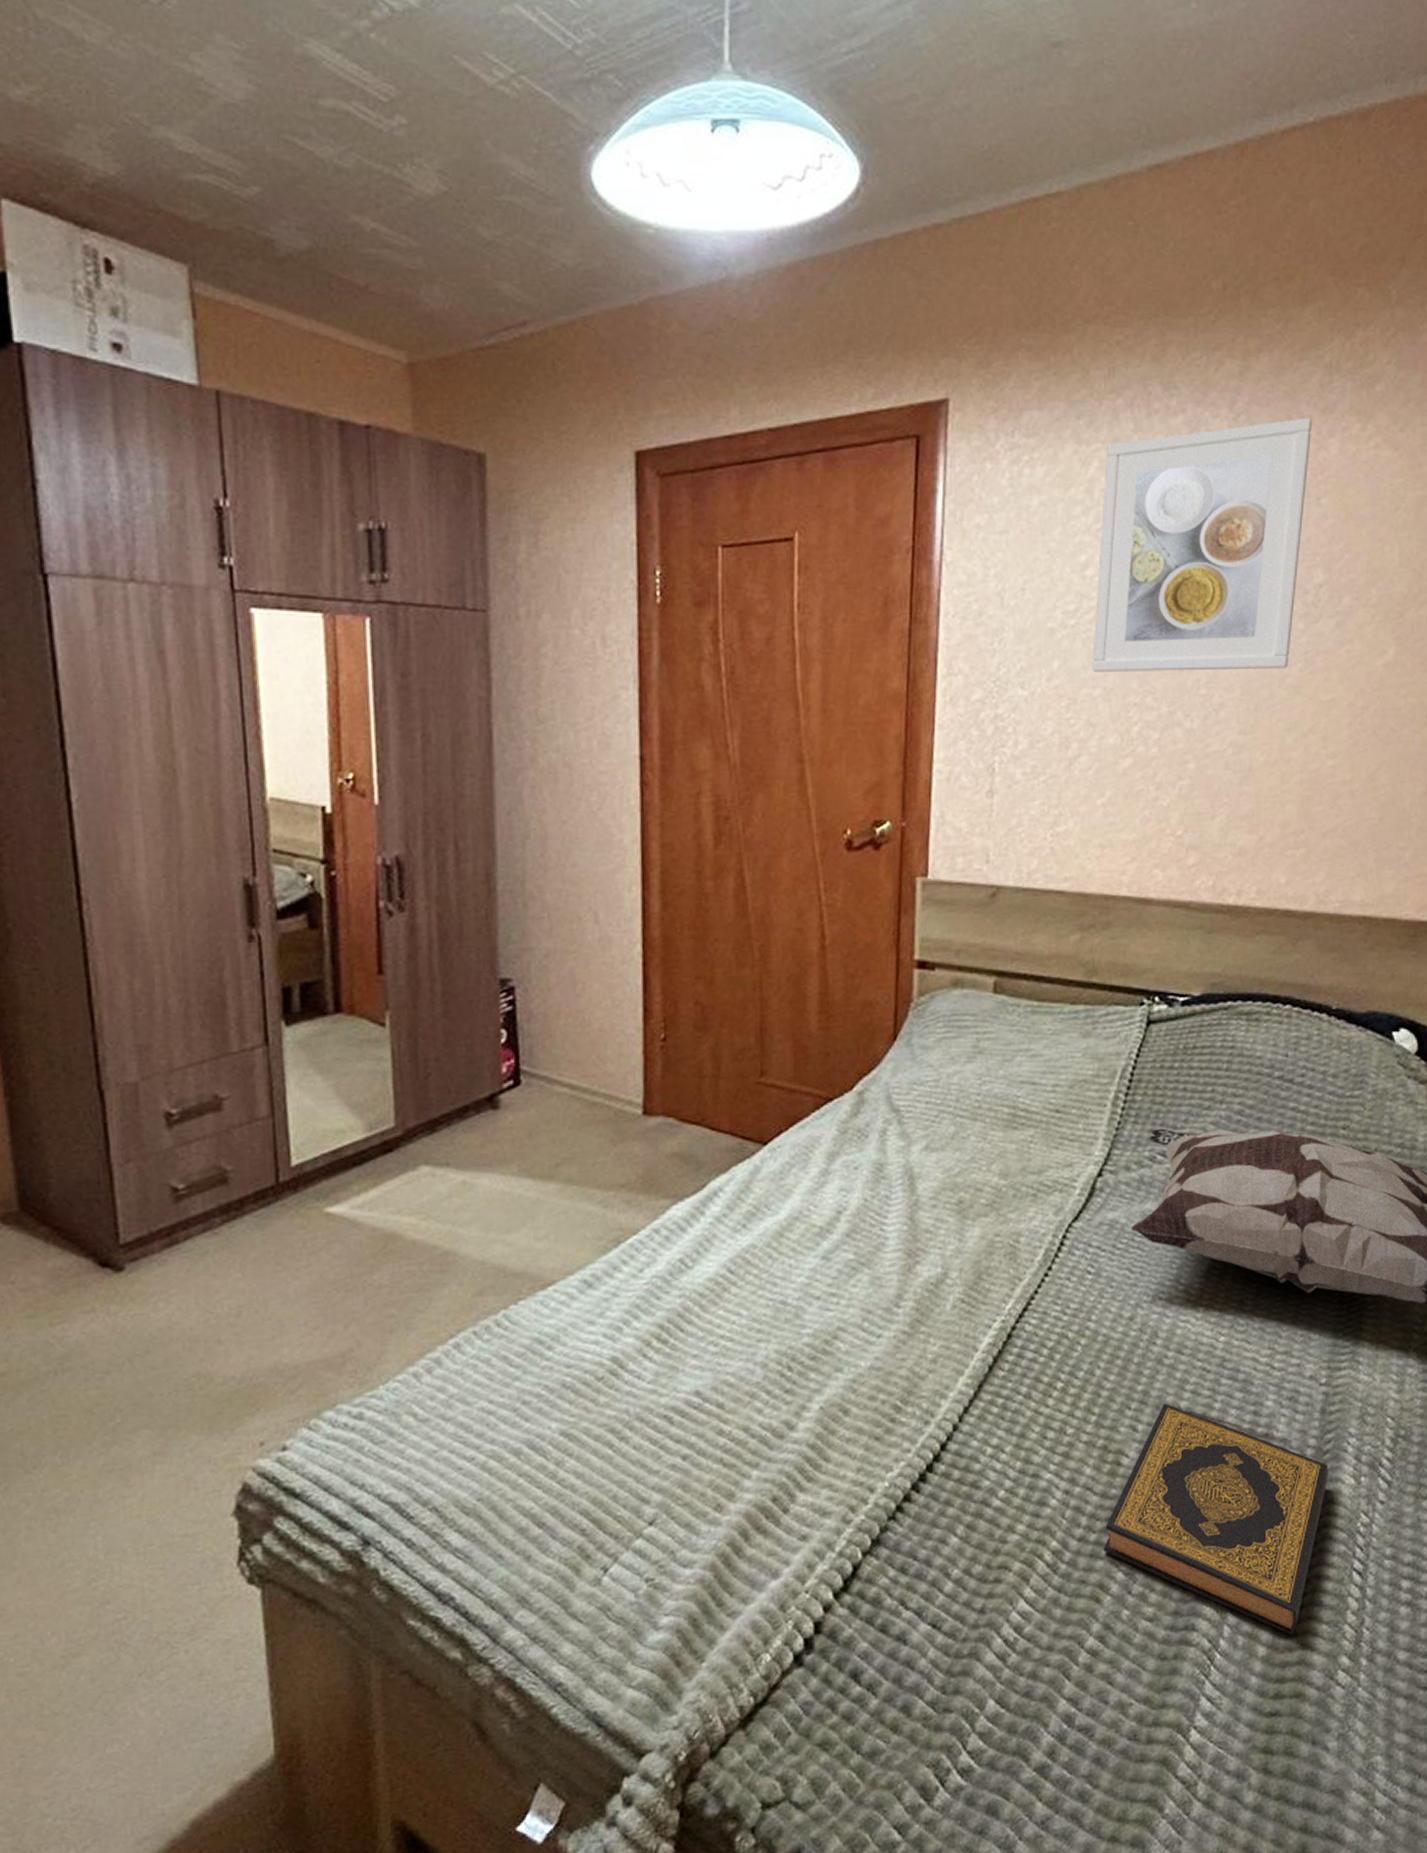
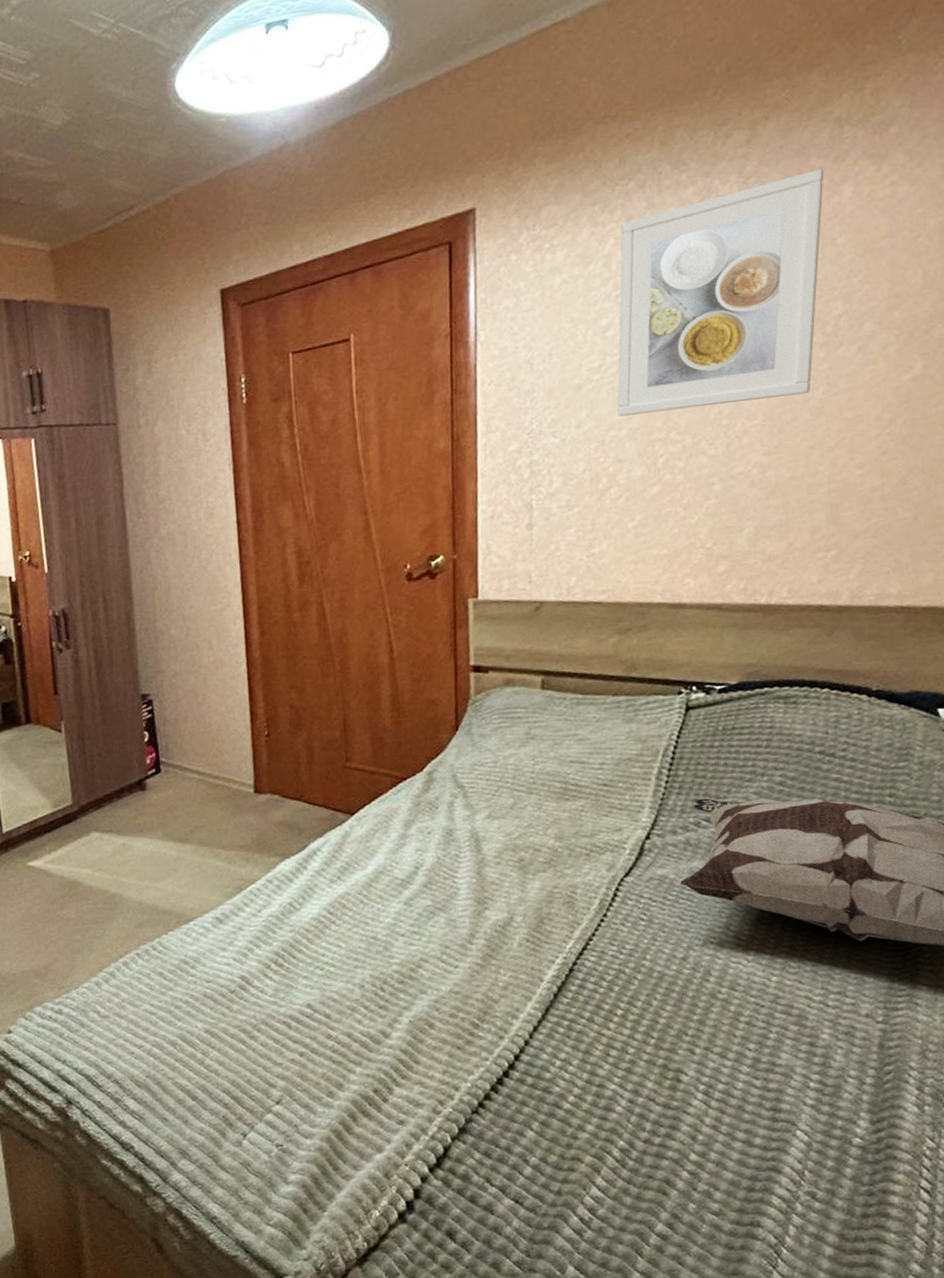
hardback book: present [1103,1403,1328,1635] -> none [668,1031,890,1240]

